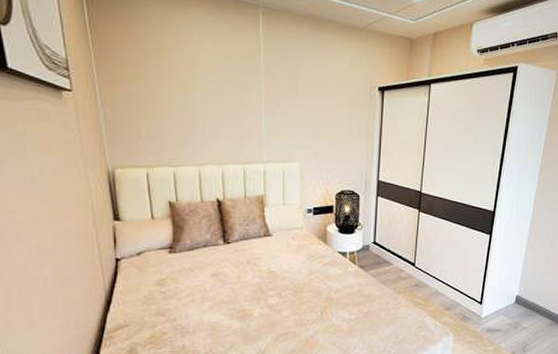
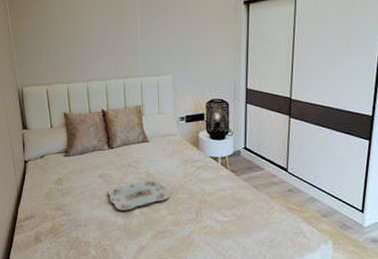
serving tray: none [222,277,294,313] -> present [108,179,170,210]

